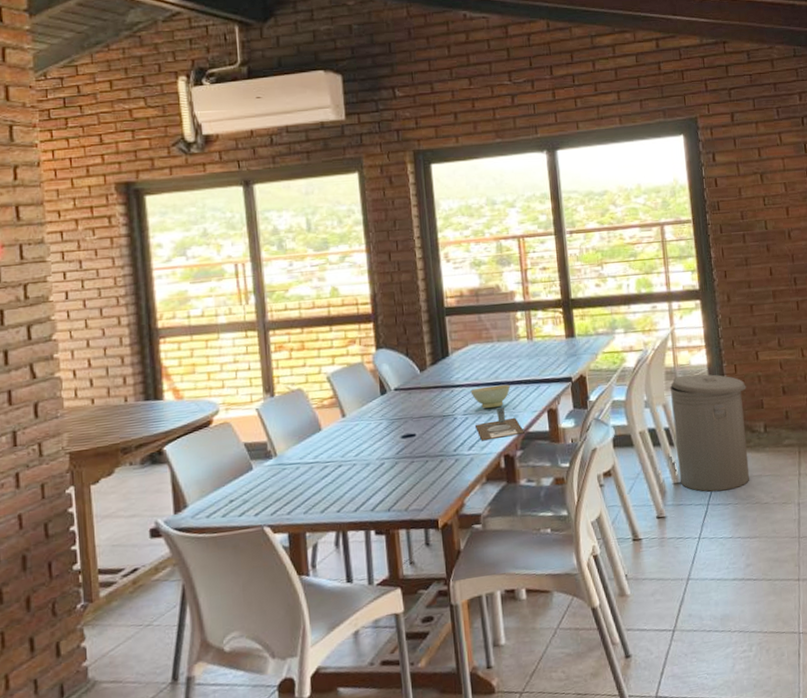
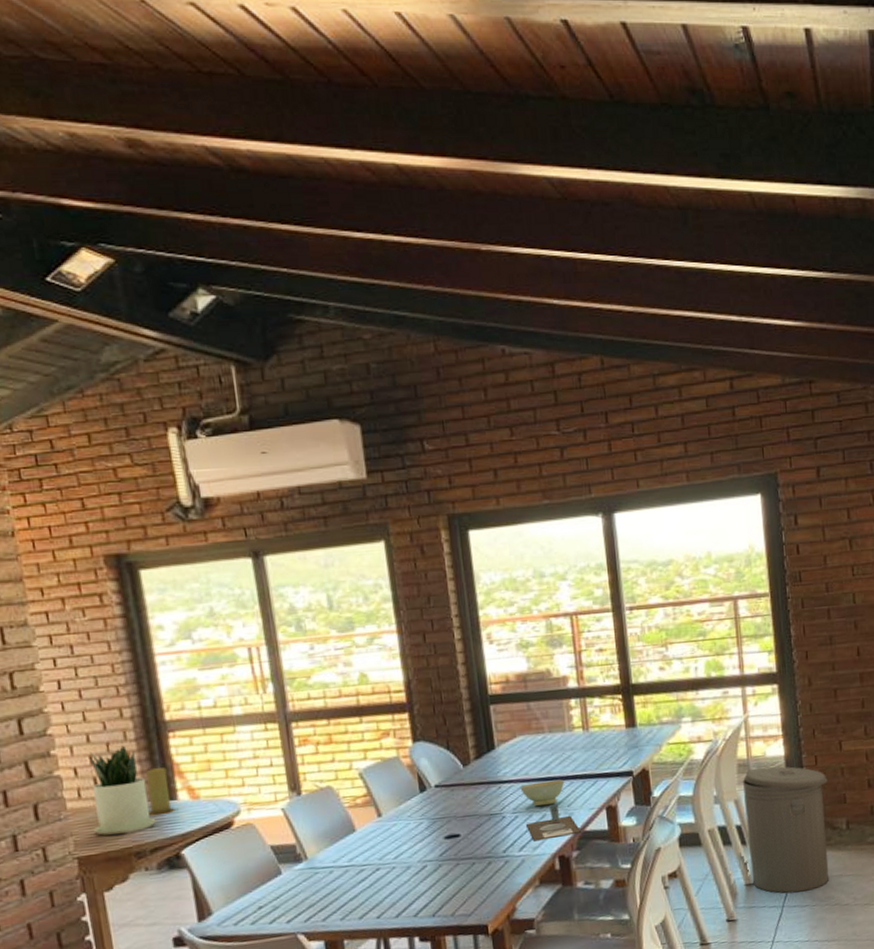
planter: none [85,350,143,433] -> present [87,745,156,836]
candle: none [137,370,161,414] -> present [146,768,175,815]

